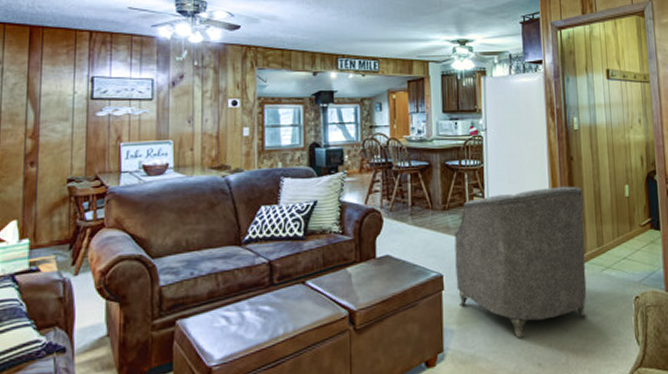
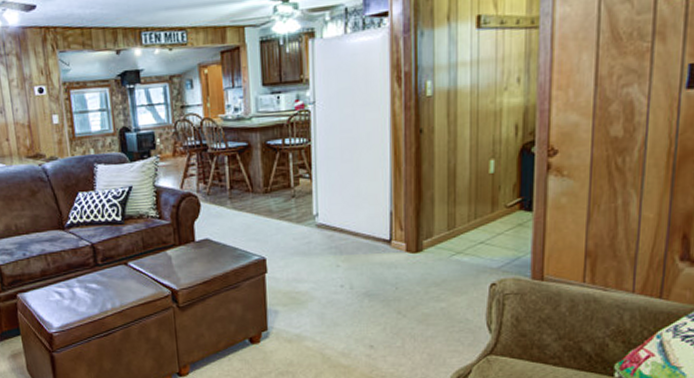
armchair: present [454,186,587,338] -> none [278,163,434,321]

